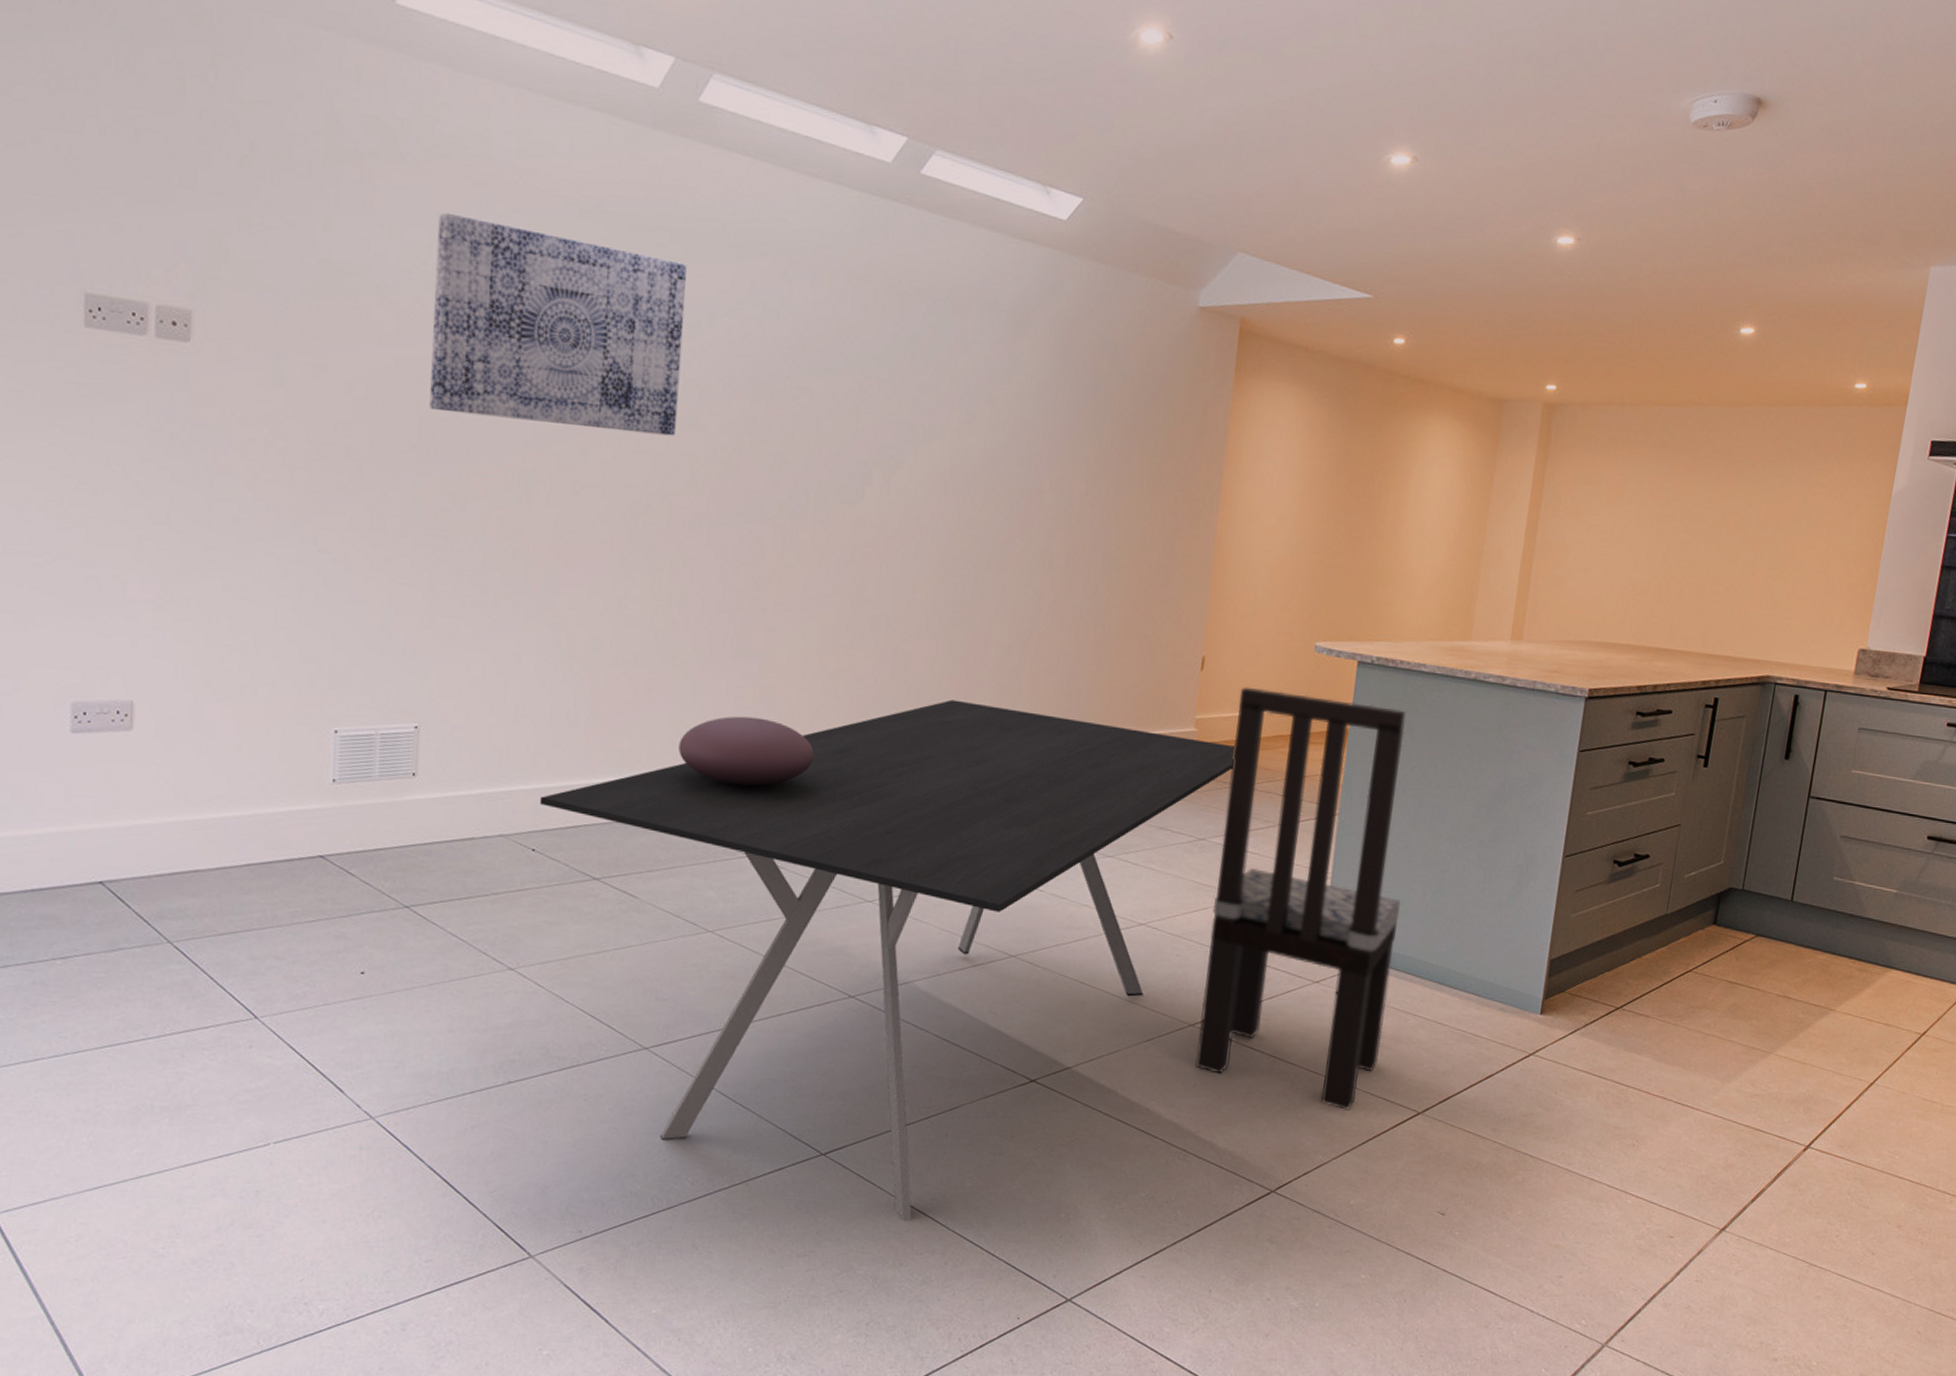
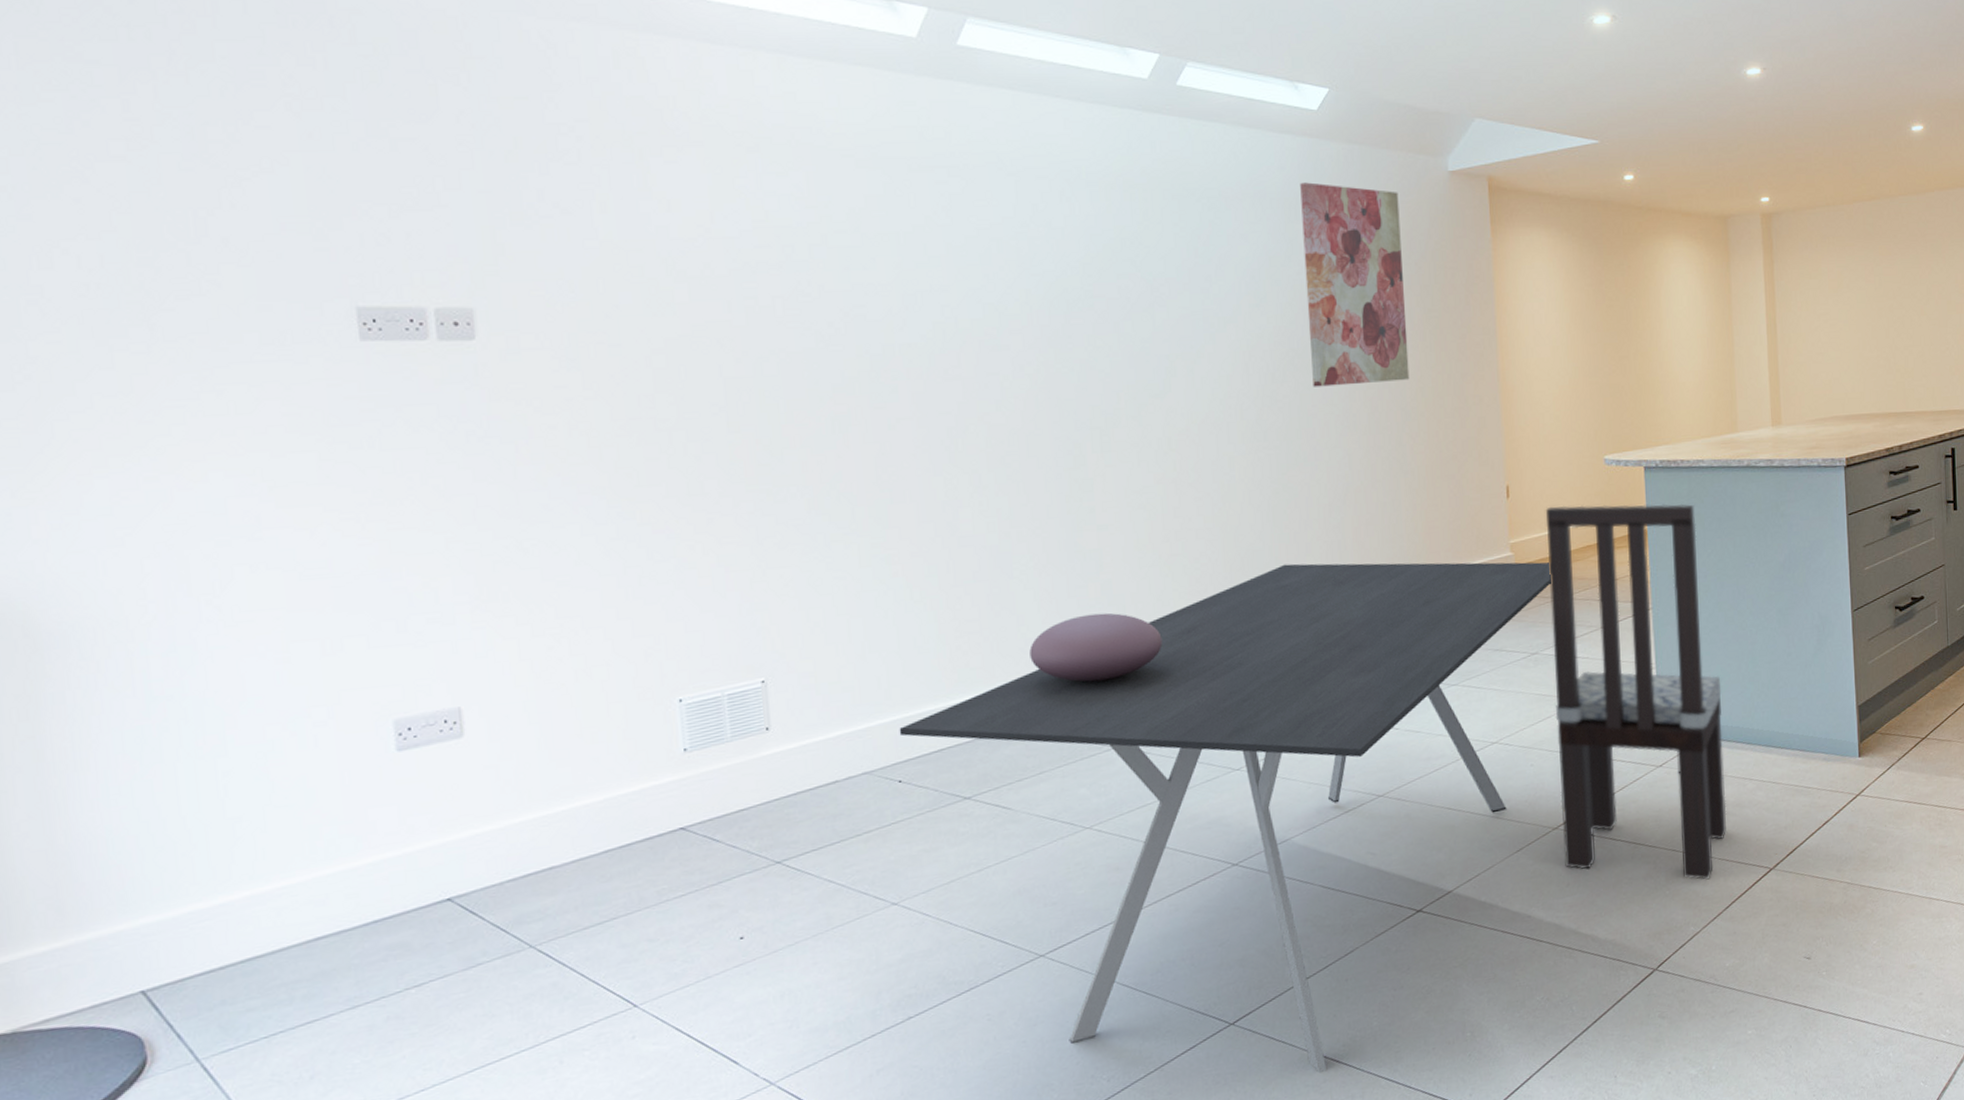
wall art: present [429,212,687,436] -> none [716,179,981,370]
wall art: none [1013,297,1140,527] -> present [1300,182,1410,387]

